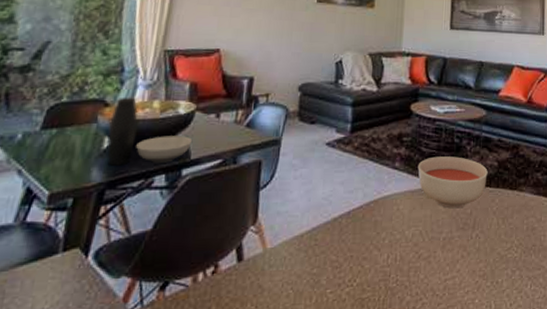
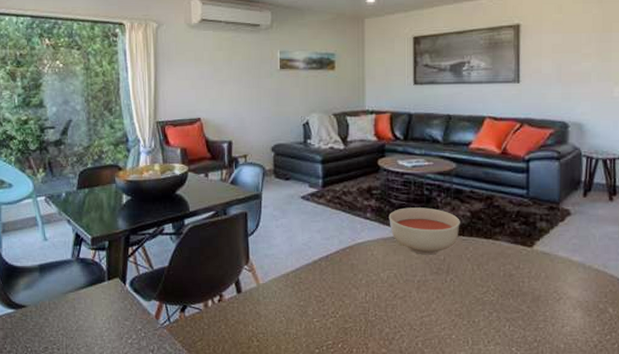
vase: present [107,97,139,166] -> none [124,162,146,217]
bowl: present [136,136,193,163] -> none [147,192,189,214]

